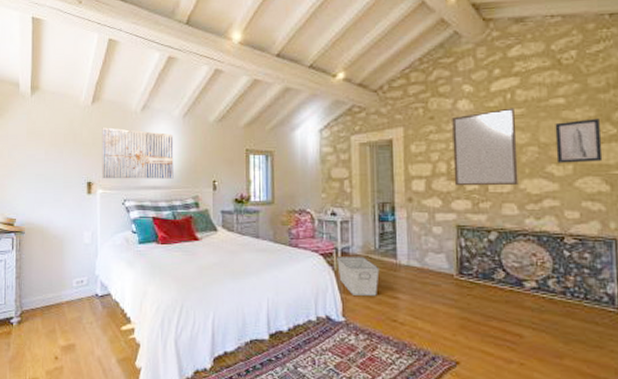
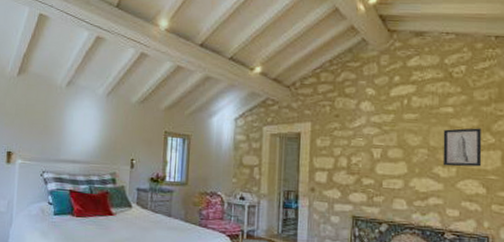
wall art: present [101,127,174,179] -> none [22,99,96,154]
home mirror: present [452,108,518,186] -> none [353,112,410,184]

